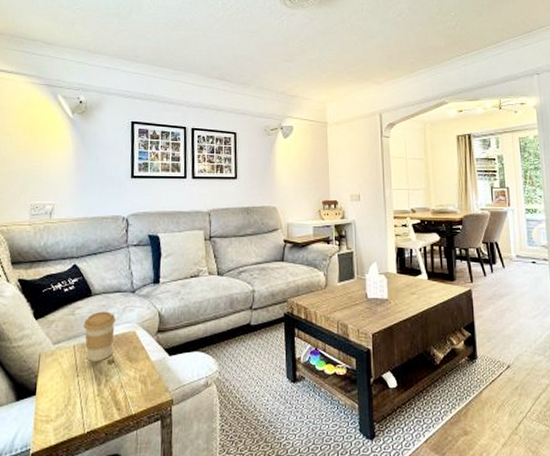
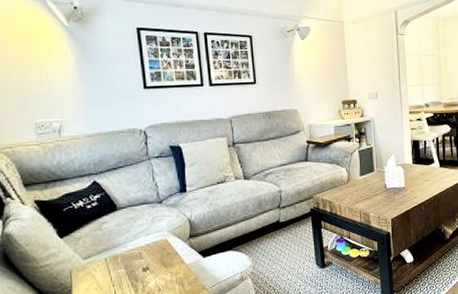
coffee cup: present [83,311,116,361] -> none [112,223,146,271]

